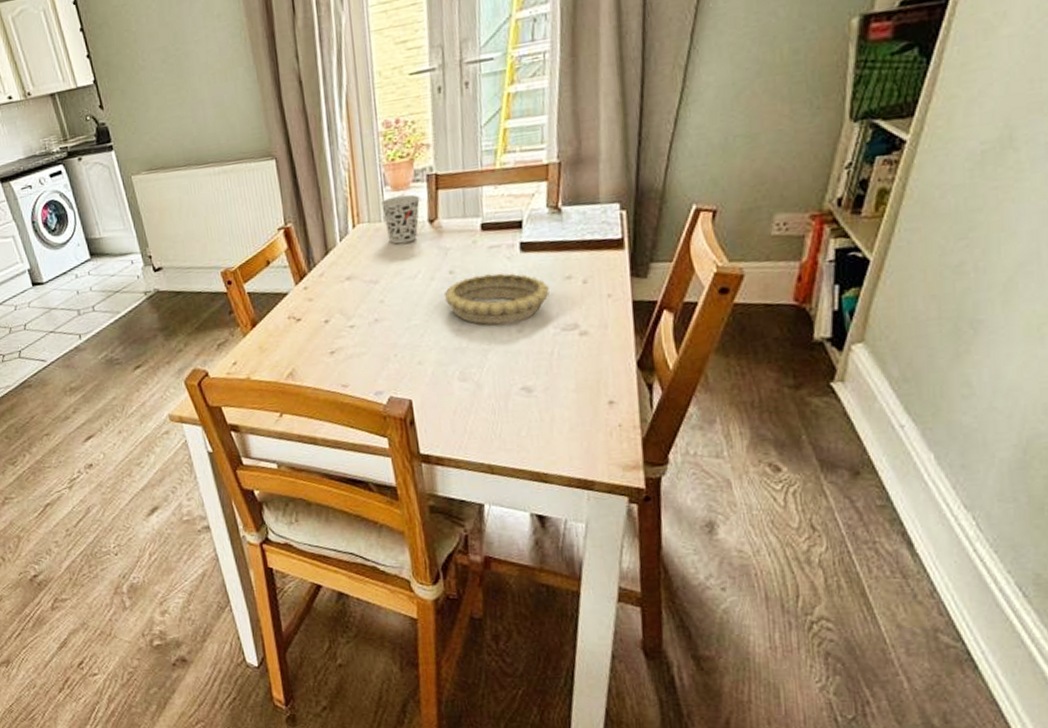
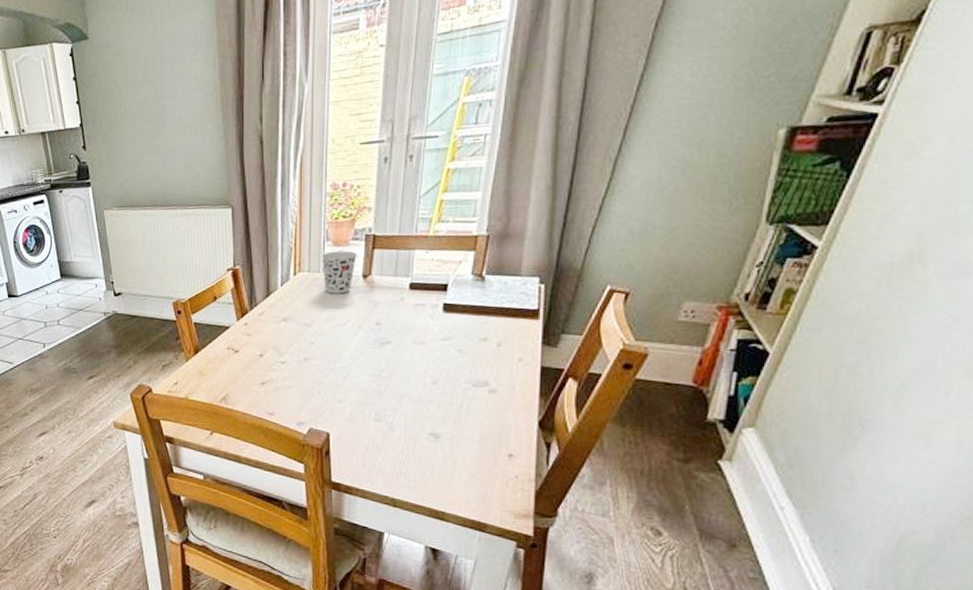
decorative bowl: present [445,273,549,326] -> none [370,329,465,375]

